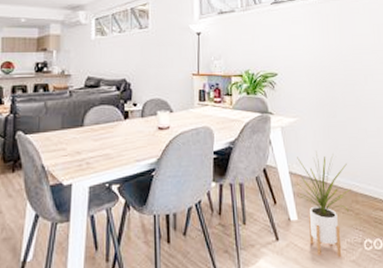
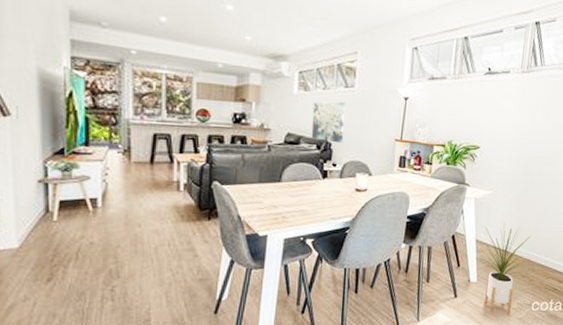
wall art: none [110,43,141,83] -> present [311,102,345,144]

